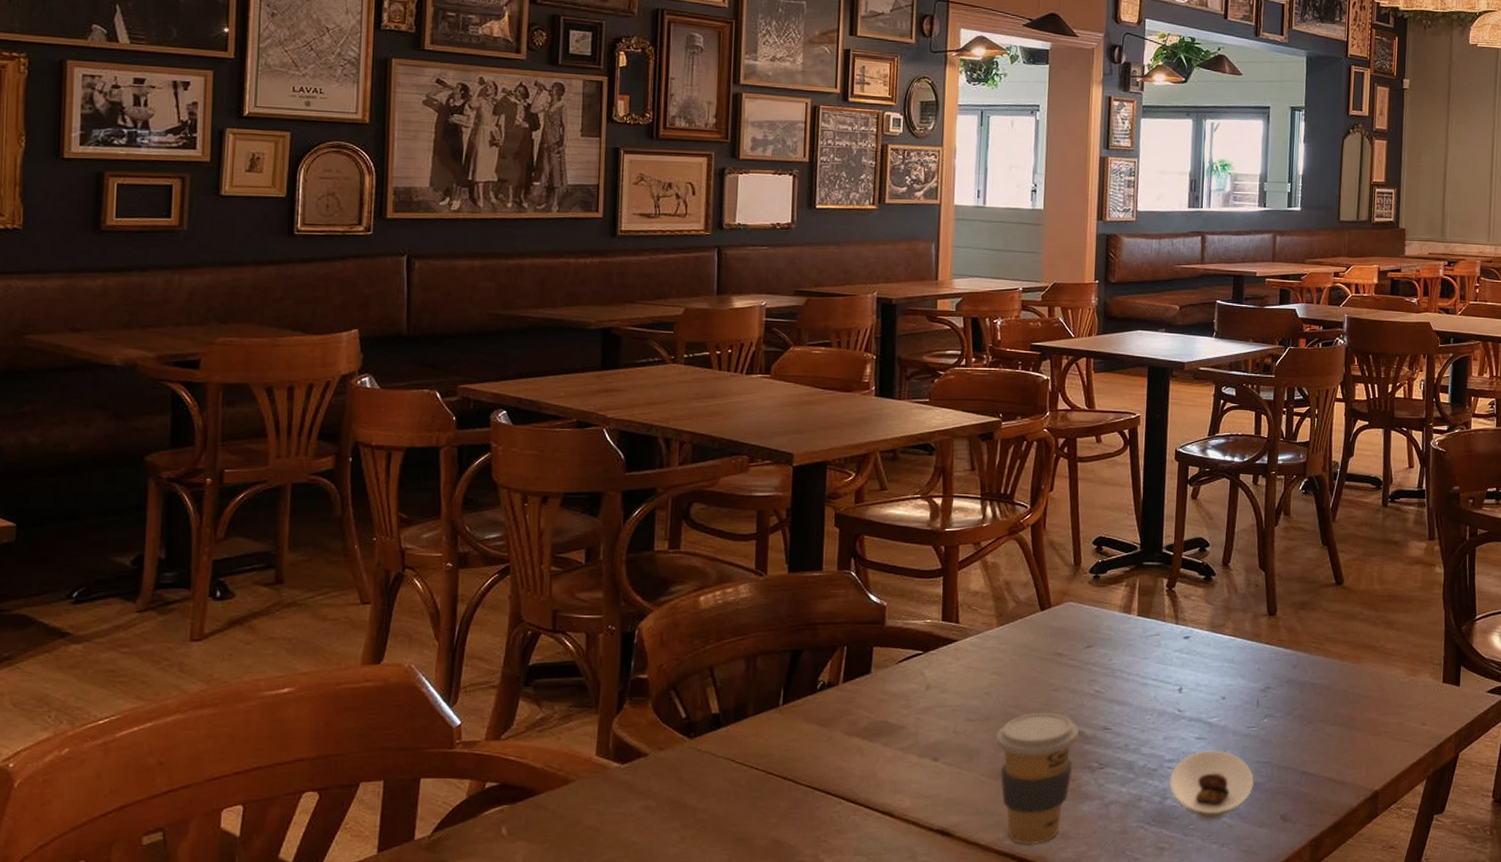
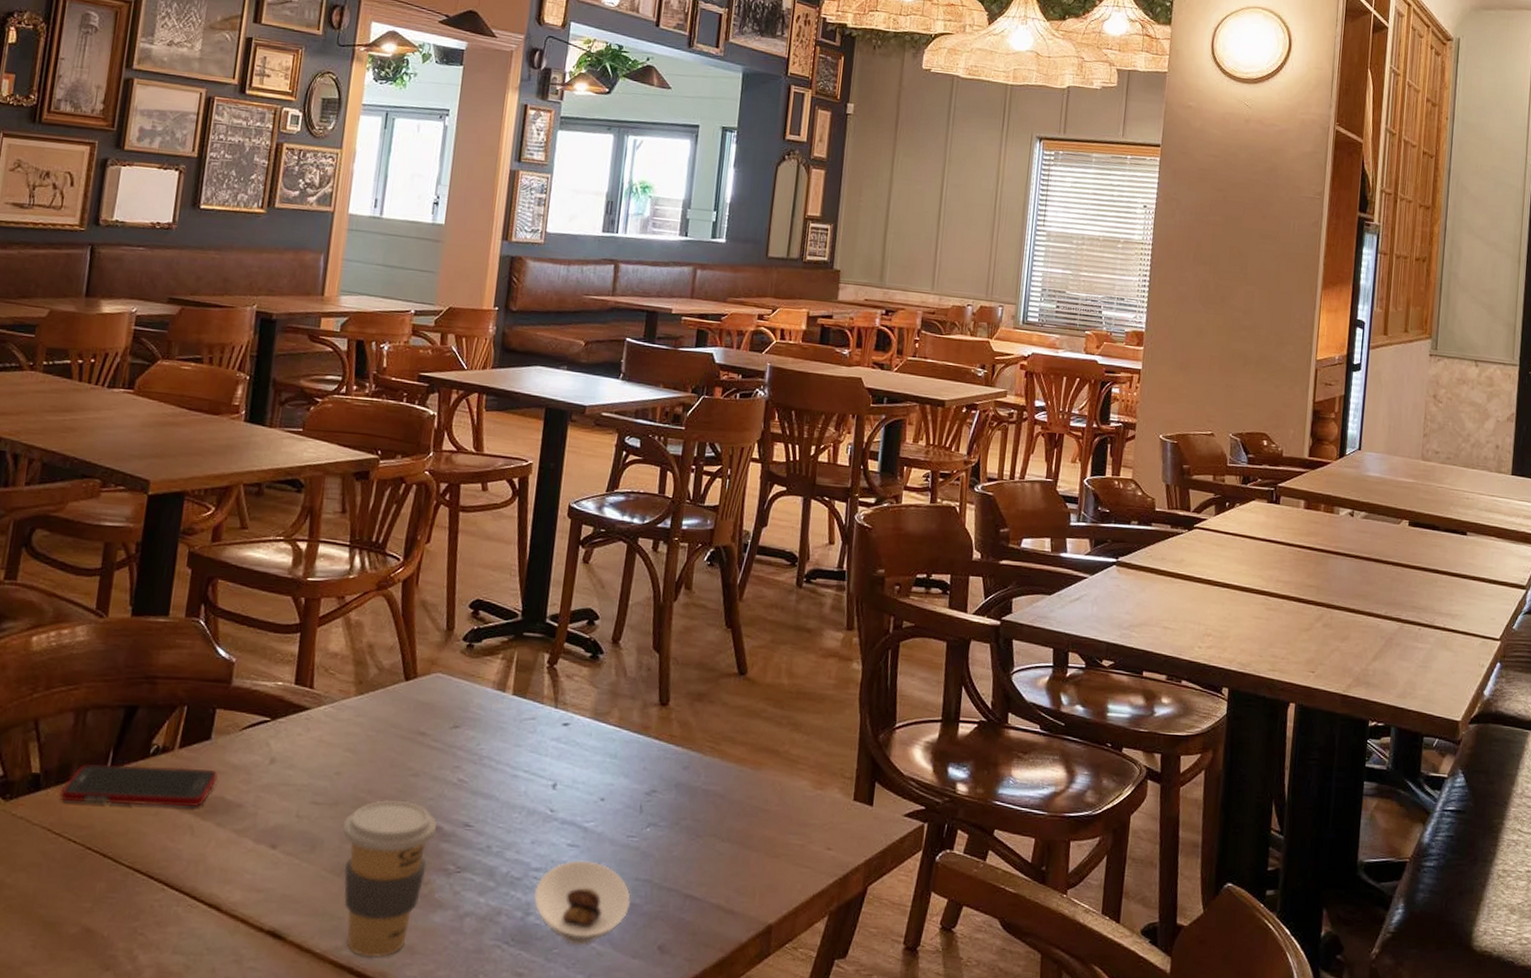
cell phone: none [739,698,880,736] -> present [59,764,218,808]

